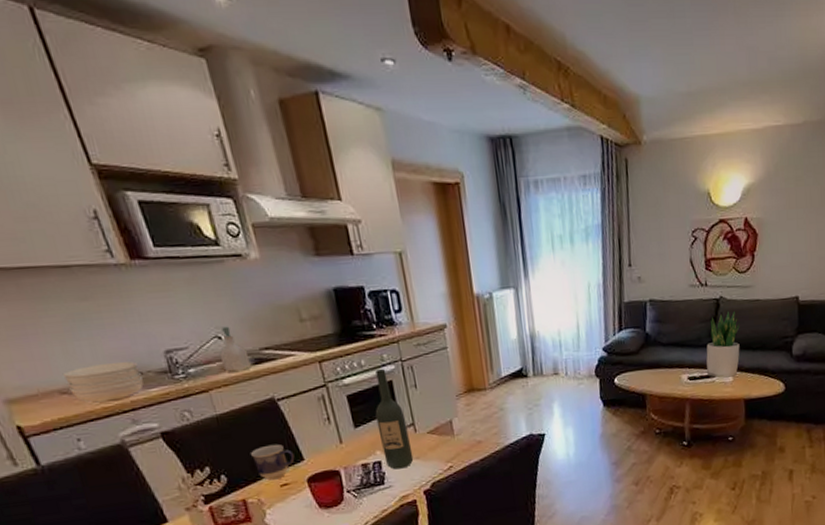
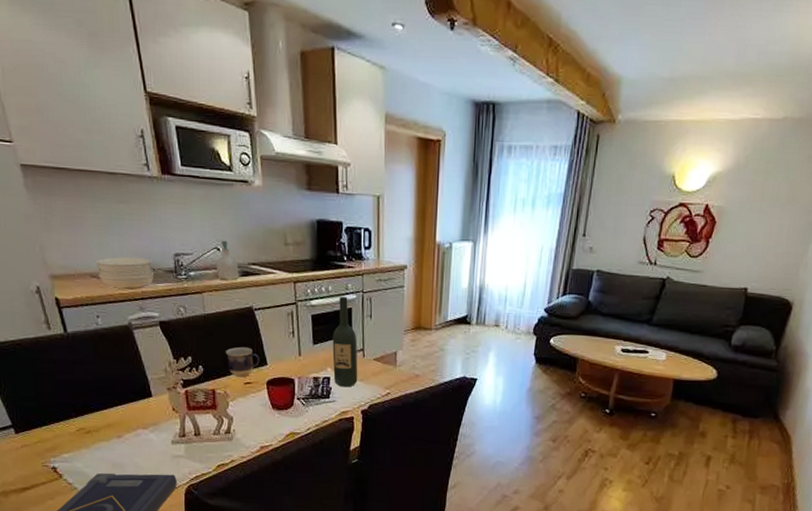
planter: present [706,311,740,378] -> none [641,291,682,356]

